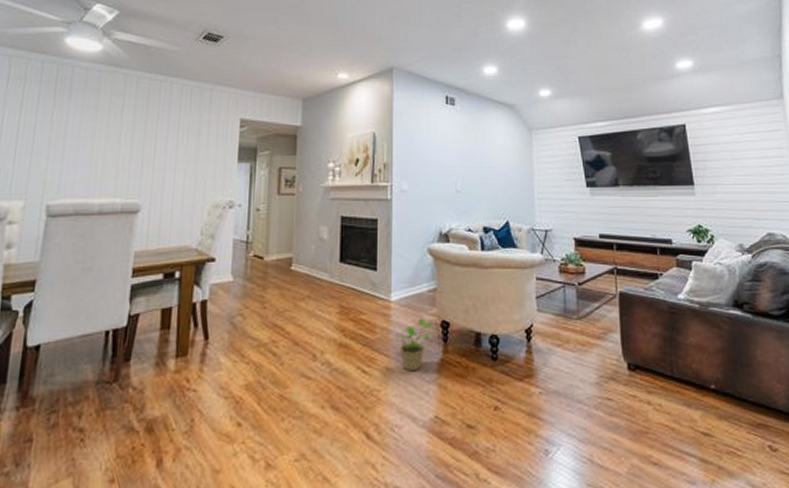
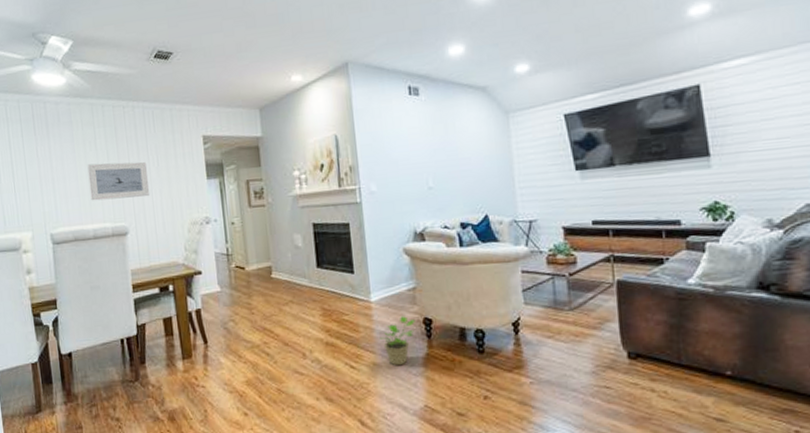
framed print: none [104,134,176,175] -> present [87,161,150,201]

